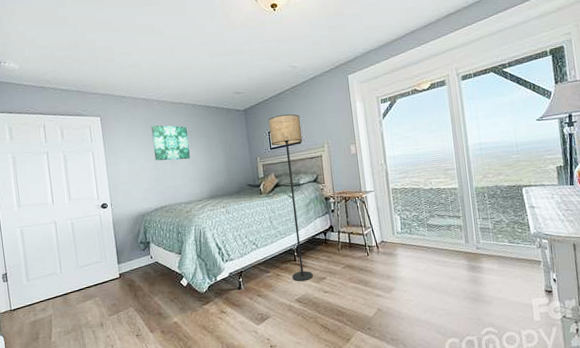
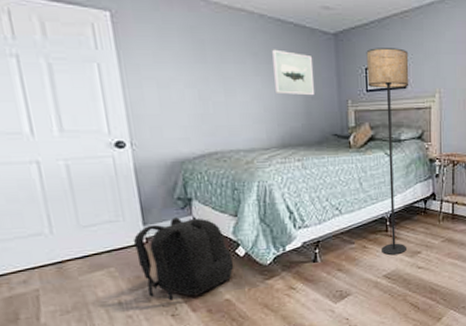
backpack: none [111,256,180,323] -> present [133,217,234,301]
wall art: present [151,125,190,161] -> none [194,37,254,92]
wall art: none [201,127,233,159] -> present [272,49,315,96]

